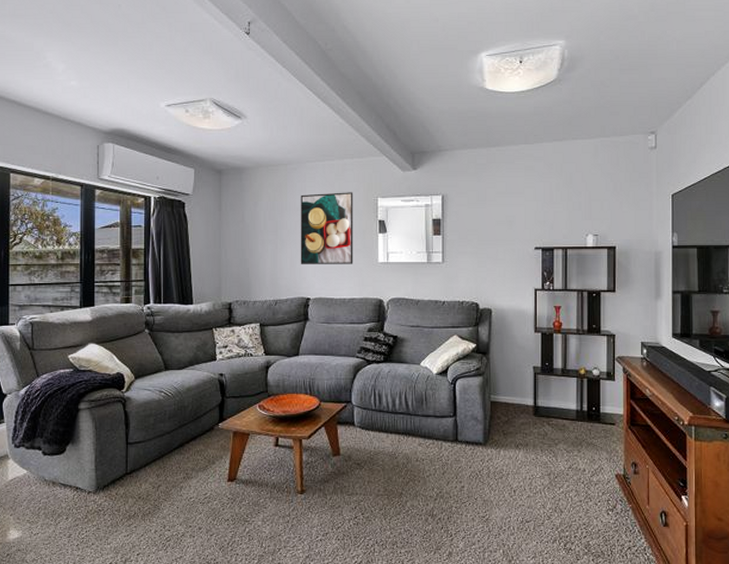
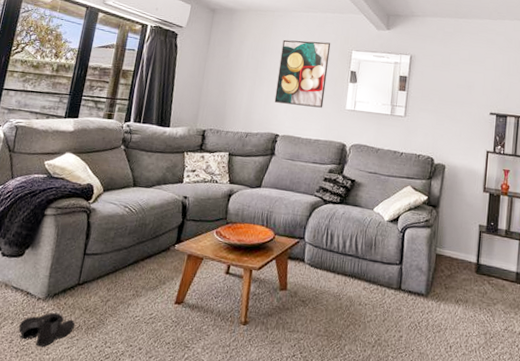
boots: none [75,503,131,538] -> present [19,312,76,347]

